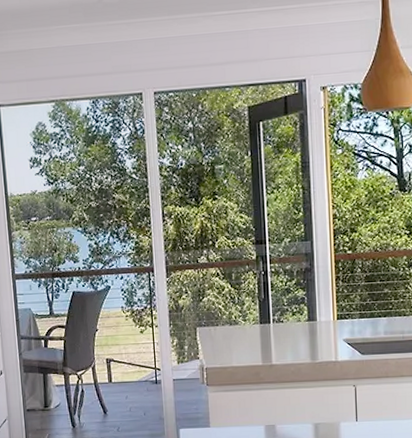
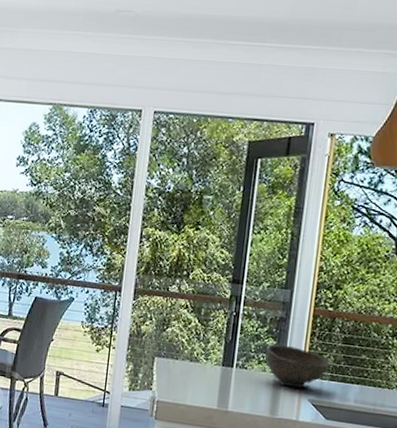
bowl: none [298,293,357,332] -> present [265,344,330,389]

